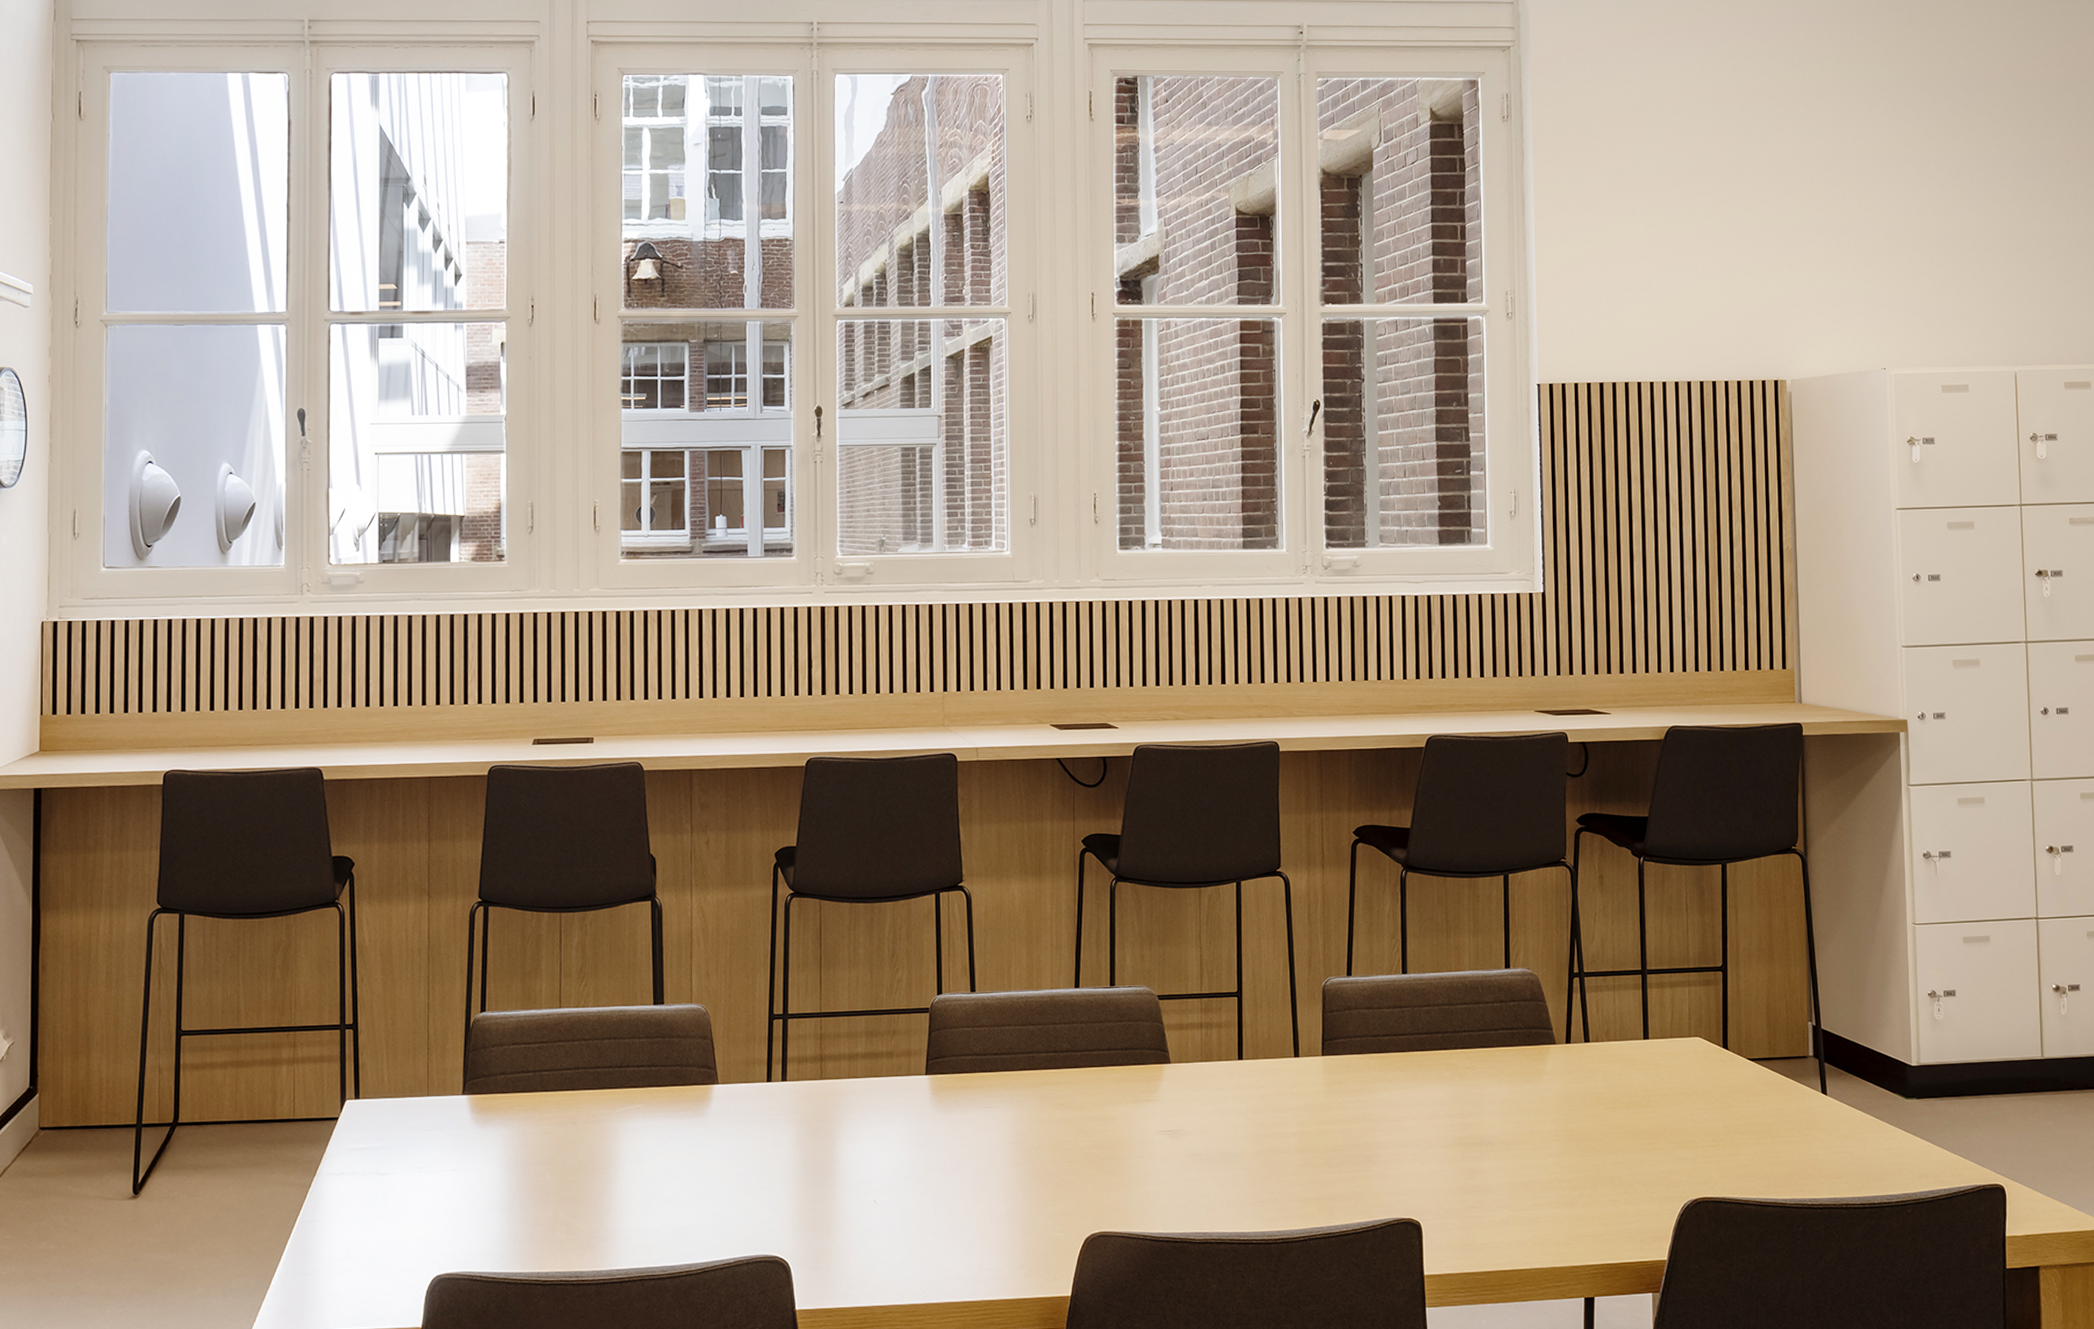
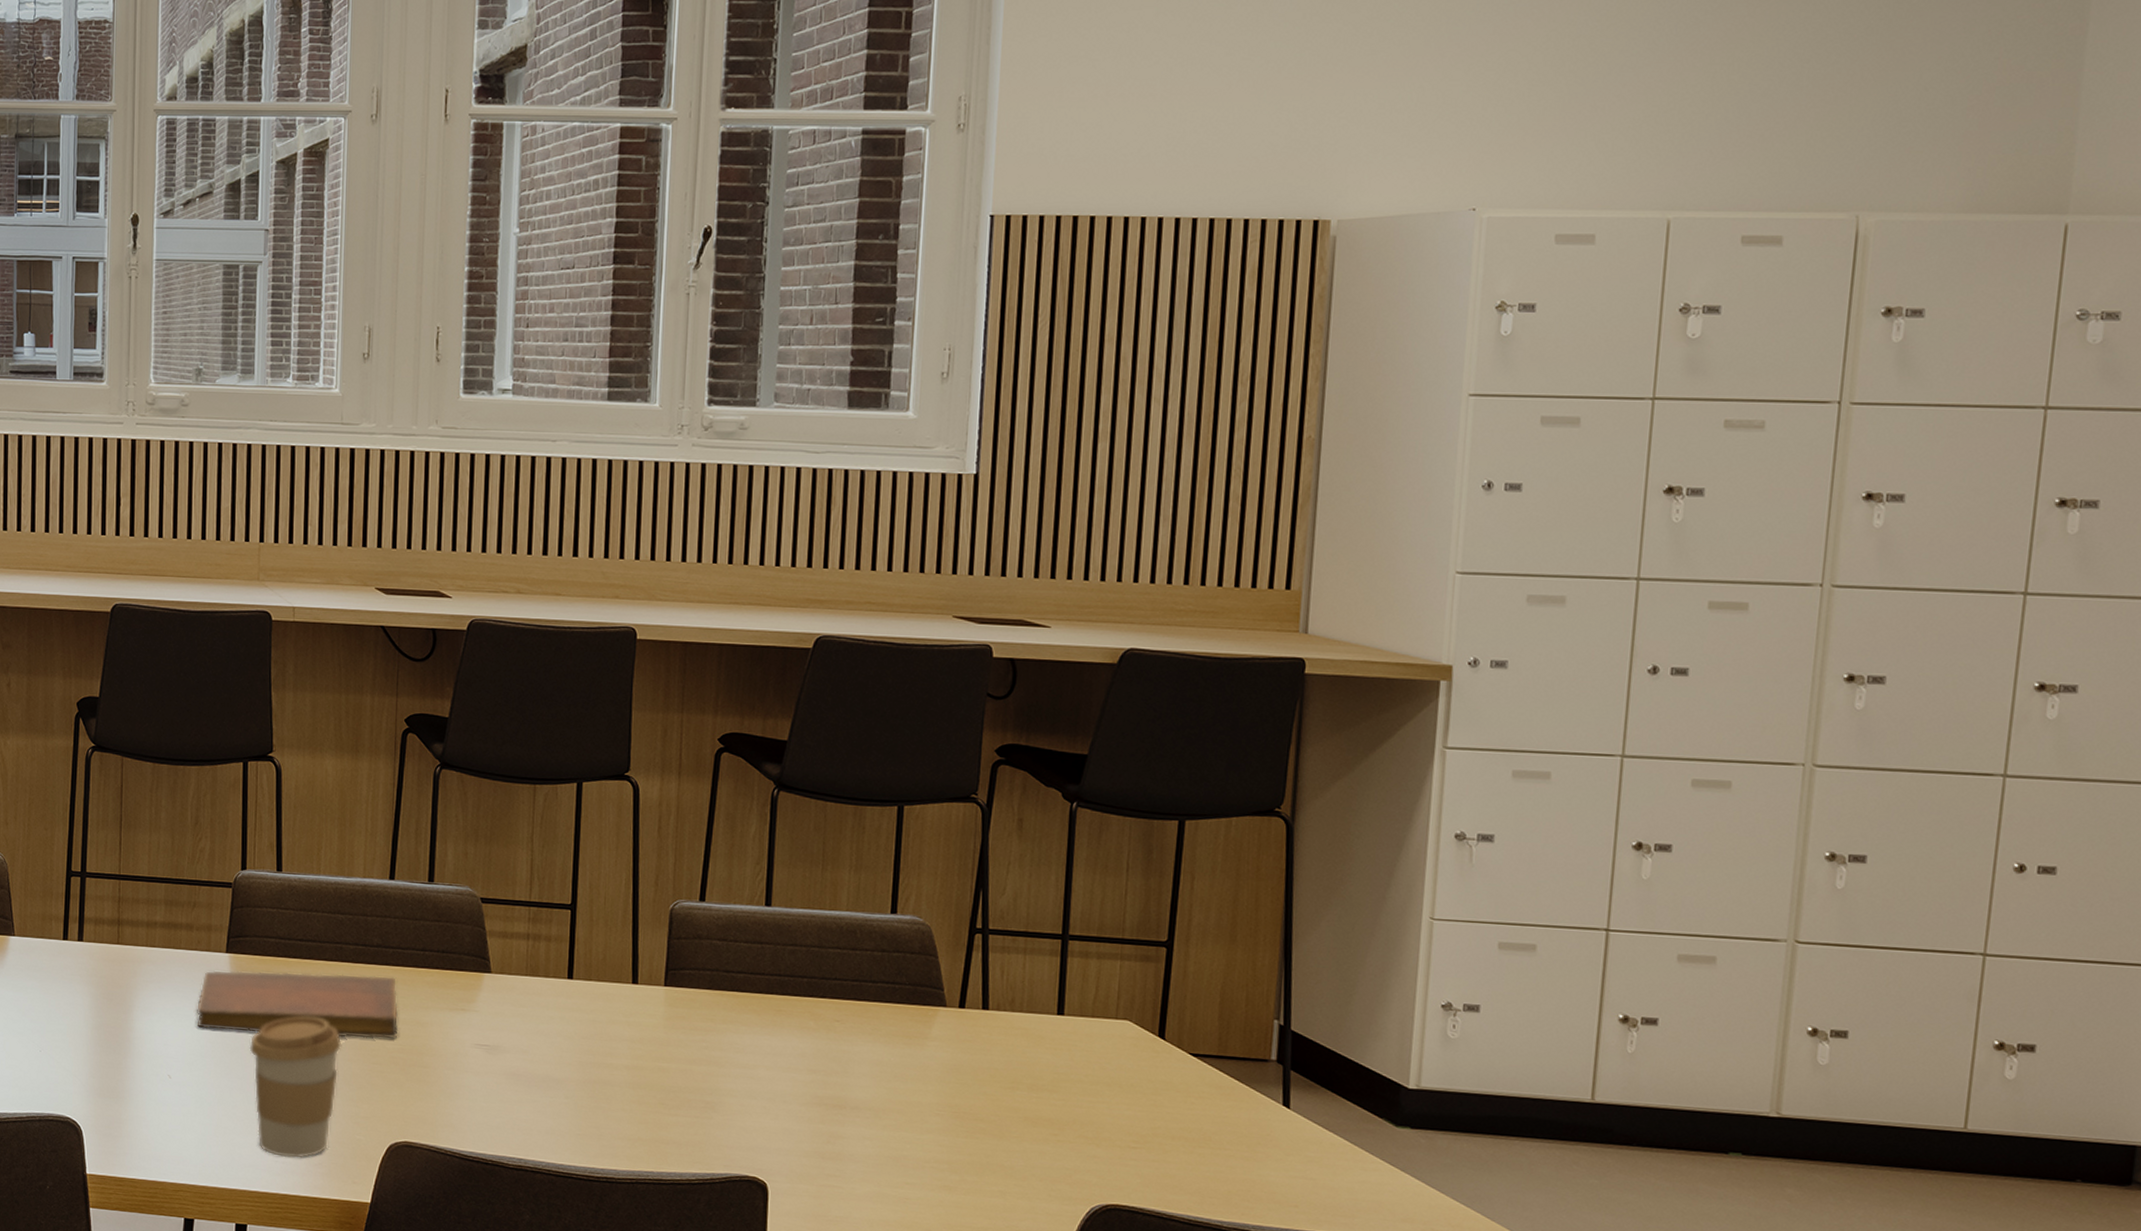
notebook: none [898,1078,1089,1150] -> present [196,970,398,1039]
coffee cup: none [951,1125,1038,1264] -> present [249,1016,342,1158]

